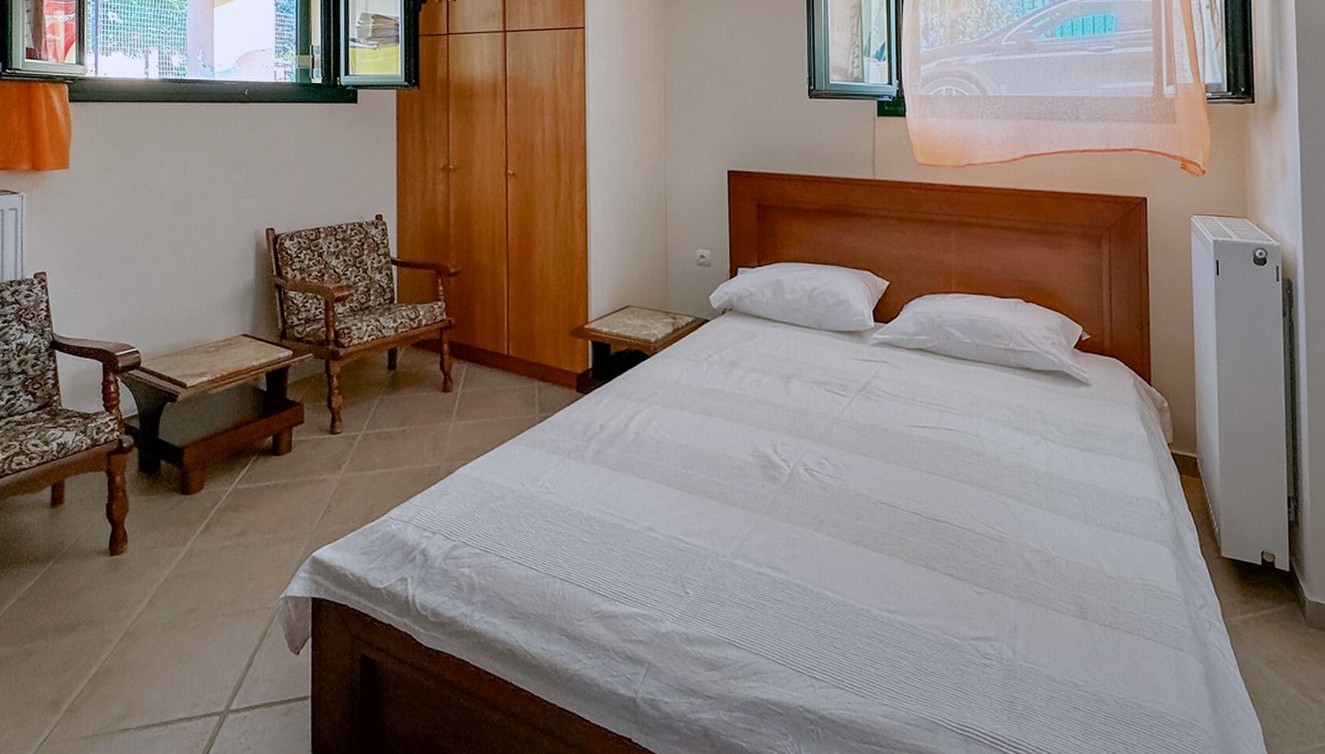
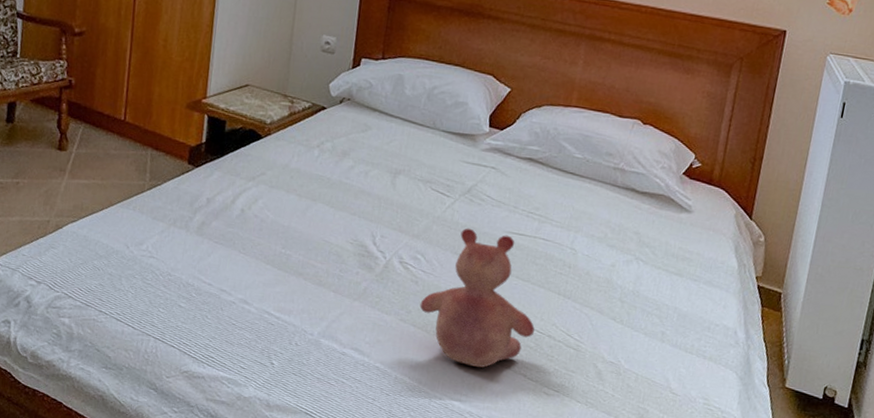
teddy bear: none [832,426,954,572] -> present [419,228,535,368]

